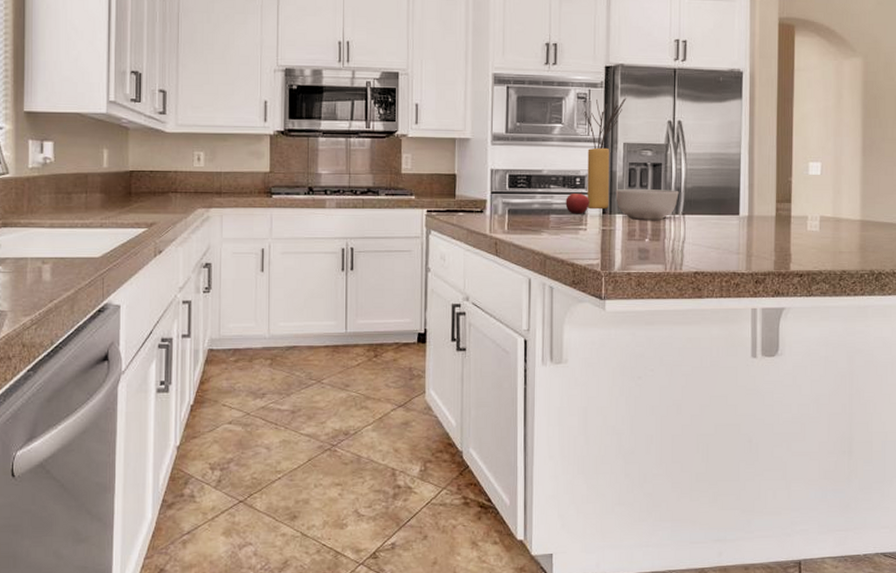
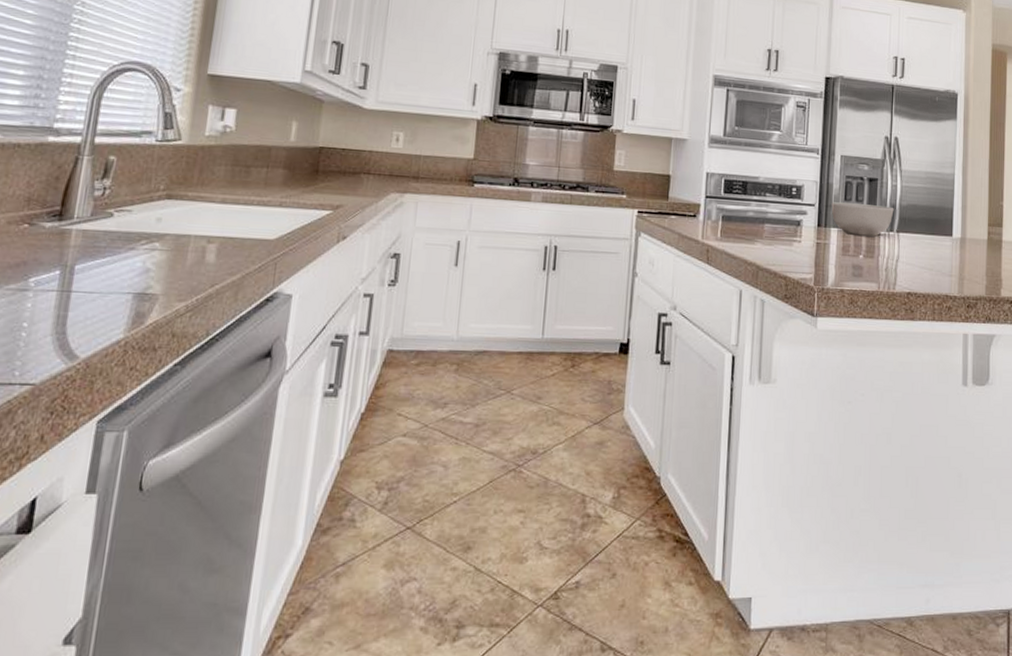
fruit: present [565,191,589,214] -> none [780,201,805,226]
vase: present [583,96,627,210] -> none [802,107,846,222]

